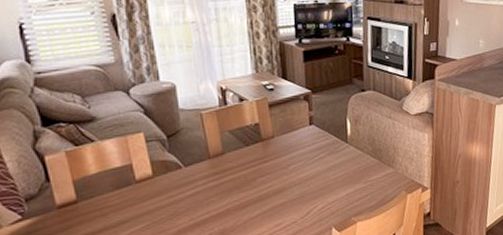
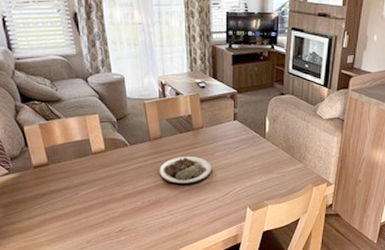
plate: none [222,172,288,209] -> present [159,156,212,185]

